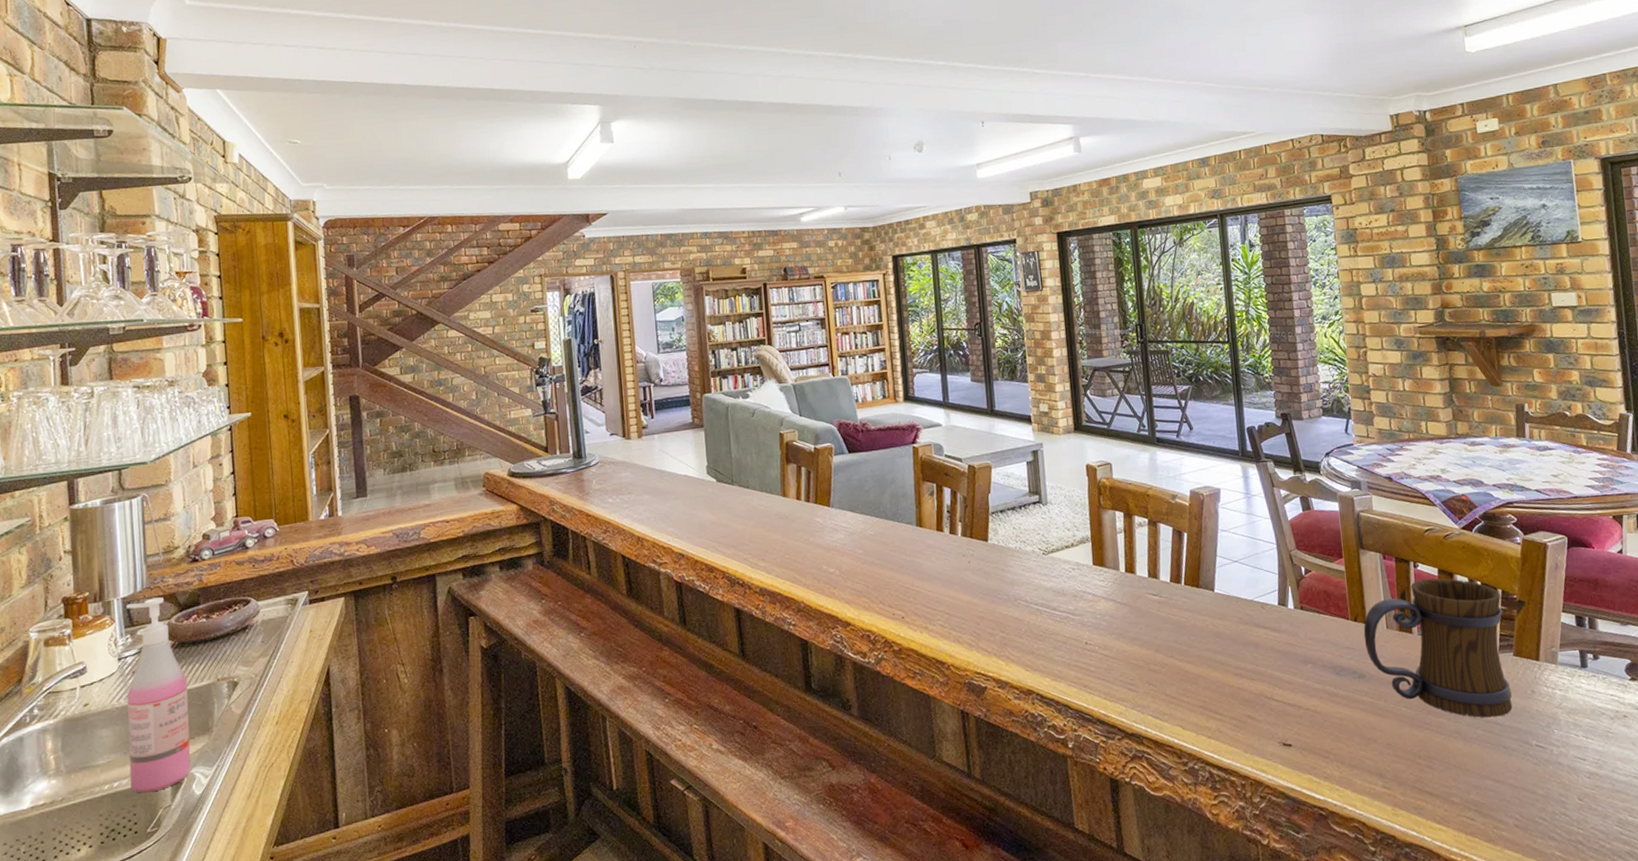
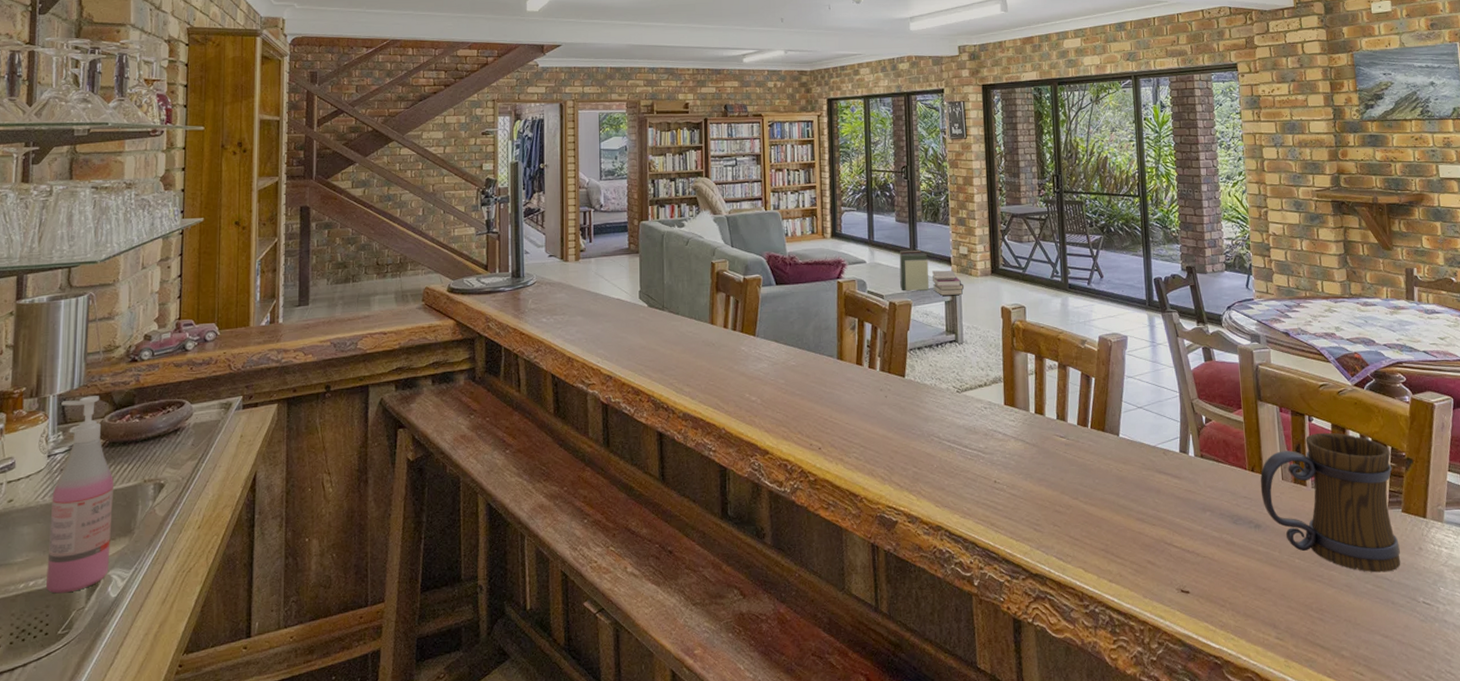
books: none [976,410,1009,453] -> present [899,250,929,291]
books: none [1012,429,1047,456] -> present [932,270,965,296]

